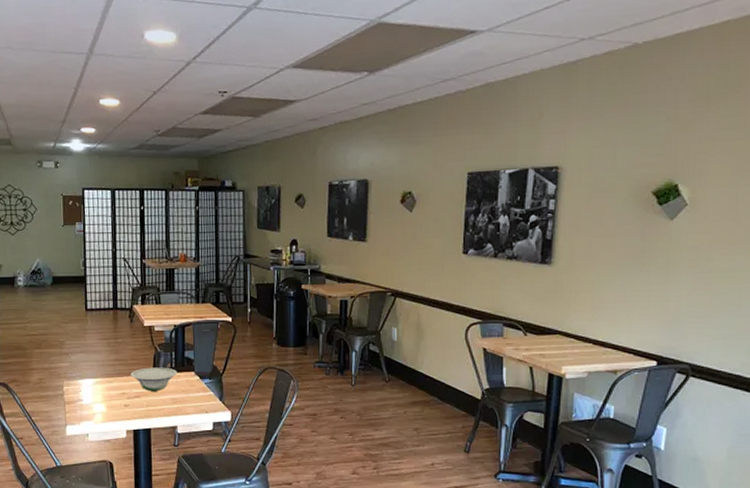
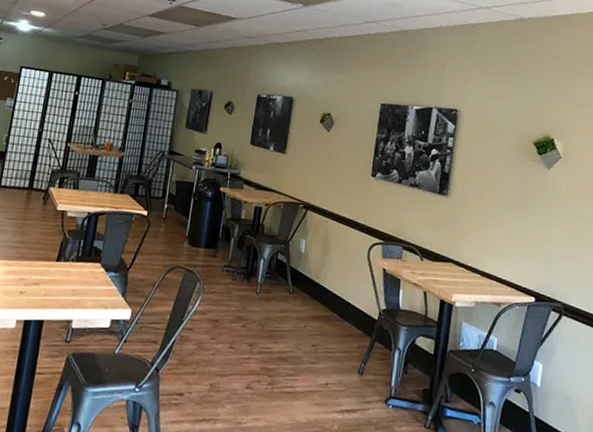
bowl: present [130,367,178,391] -> none [33,253,83,280]

